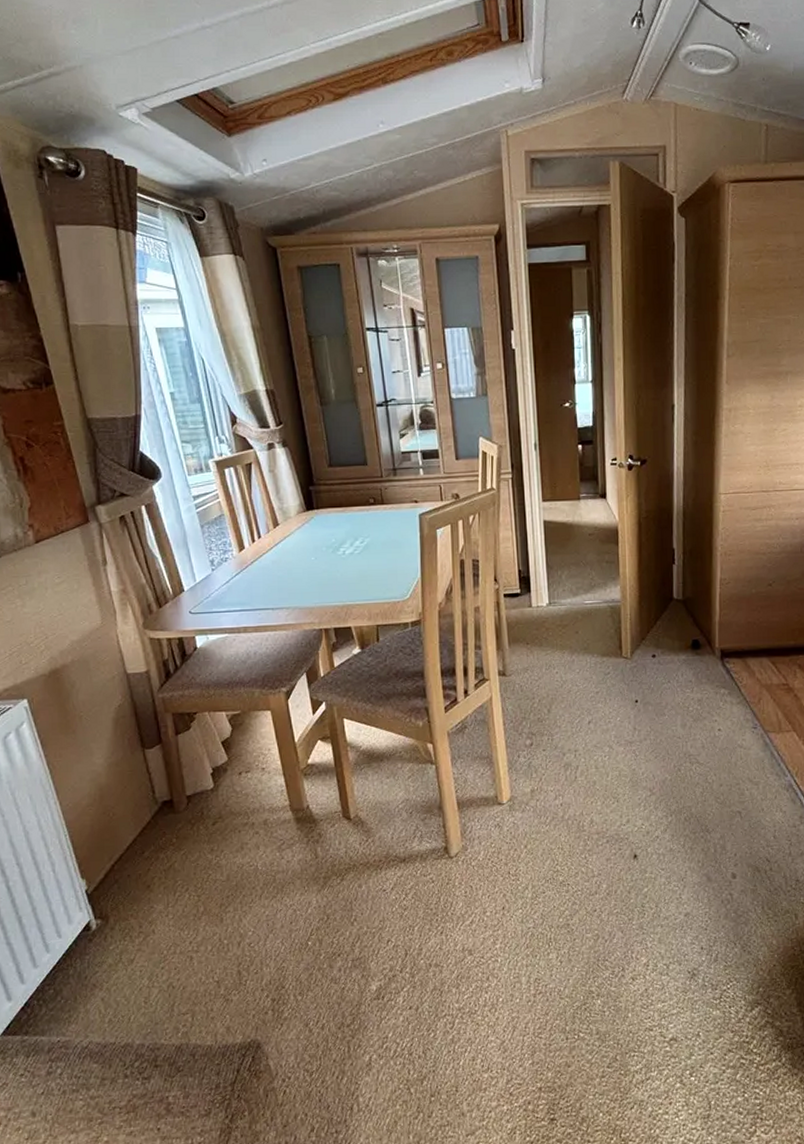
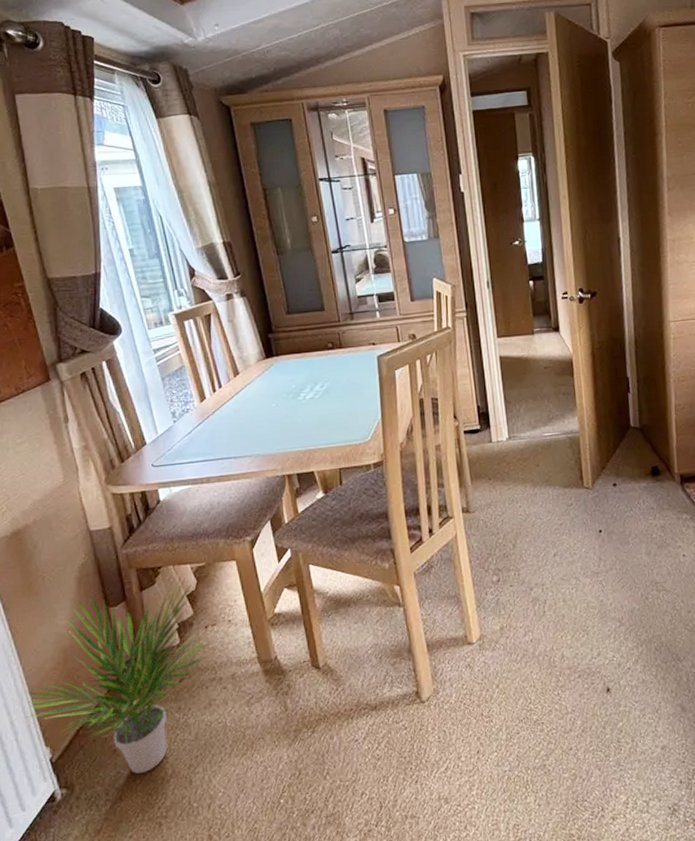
potted plant: none [61,725,242,910] -> present [24,578,209,774]

